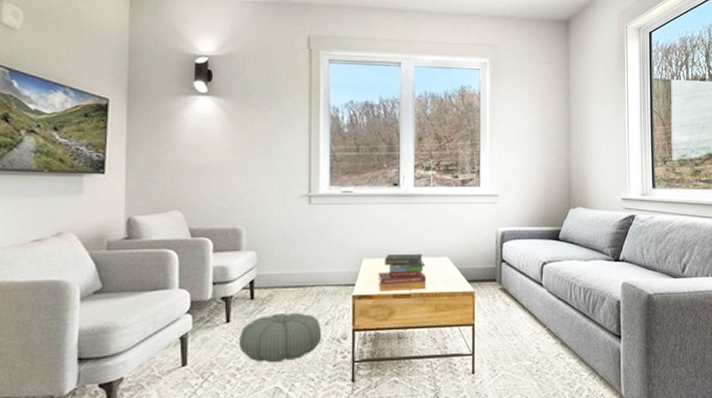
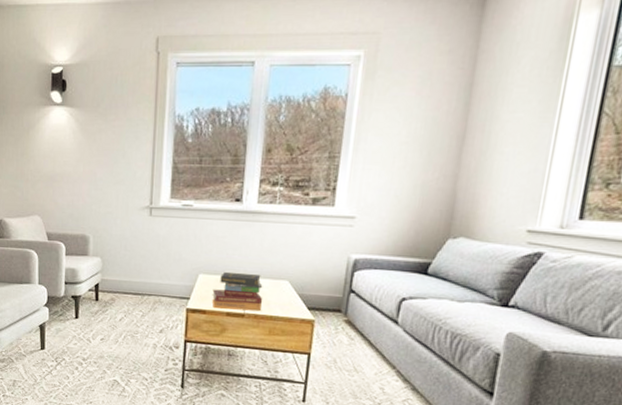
pouf: present [238,312,322,363] -> none [85,316,157,359]

